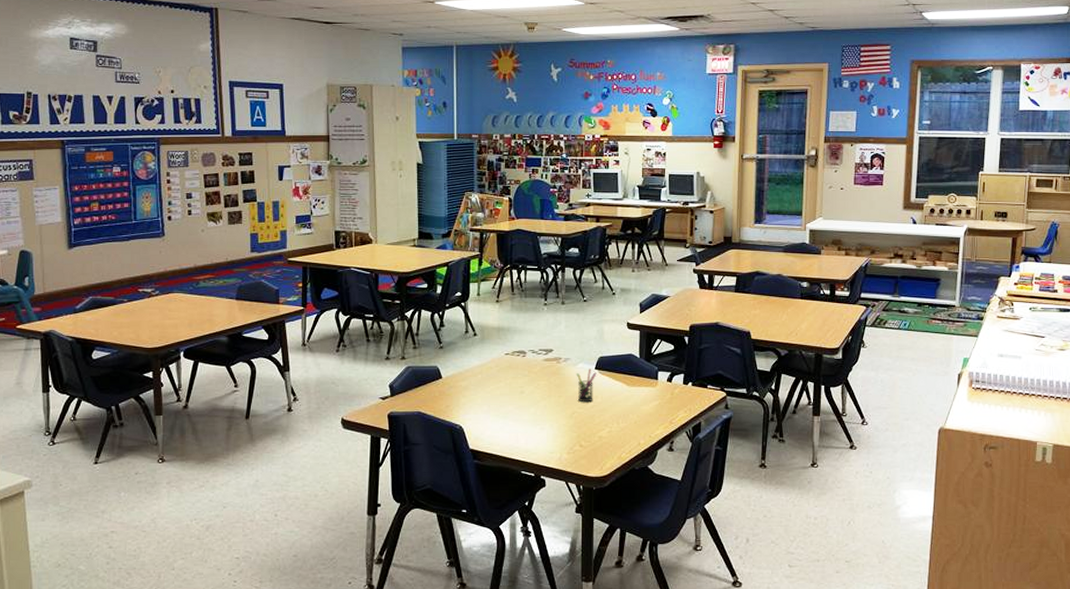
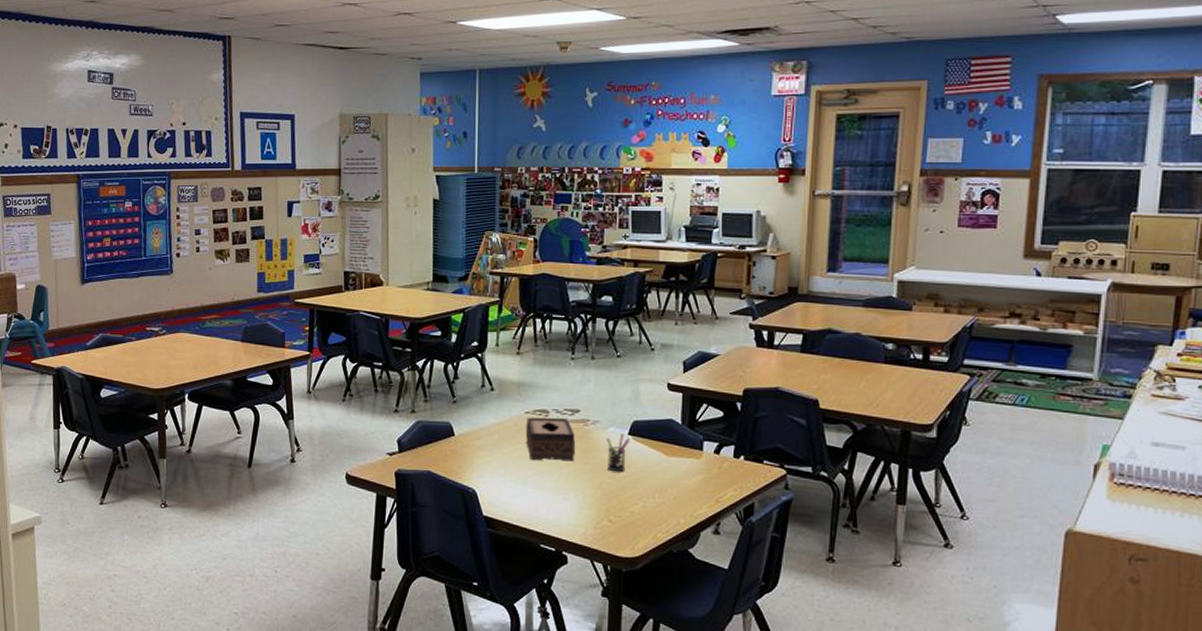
tissue box: none [506,357,550,397] -> present [525,417,576,462]

